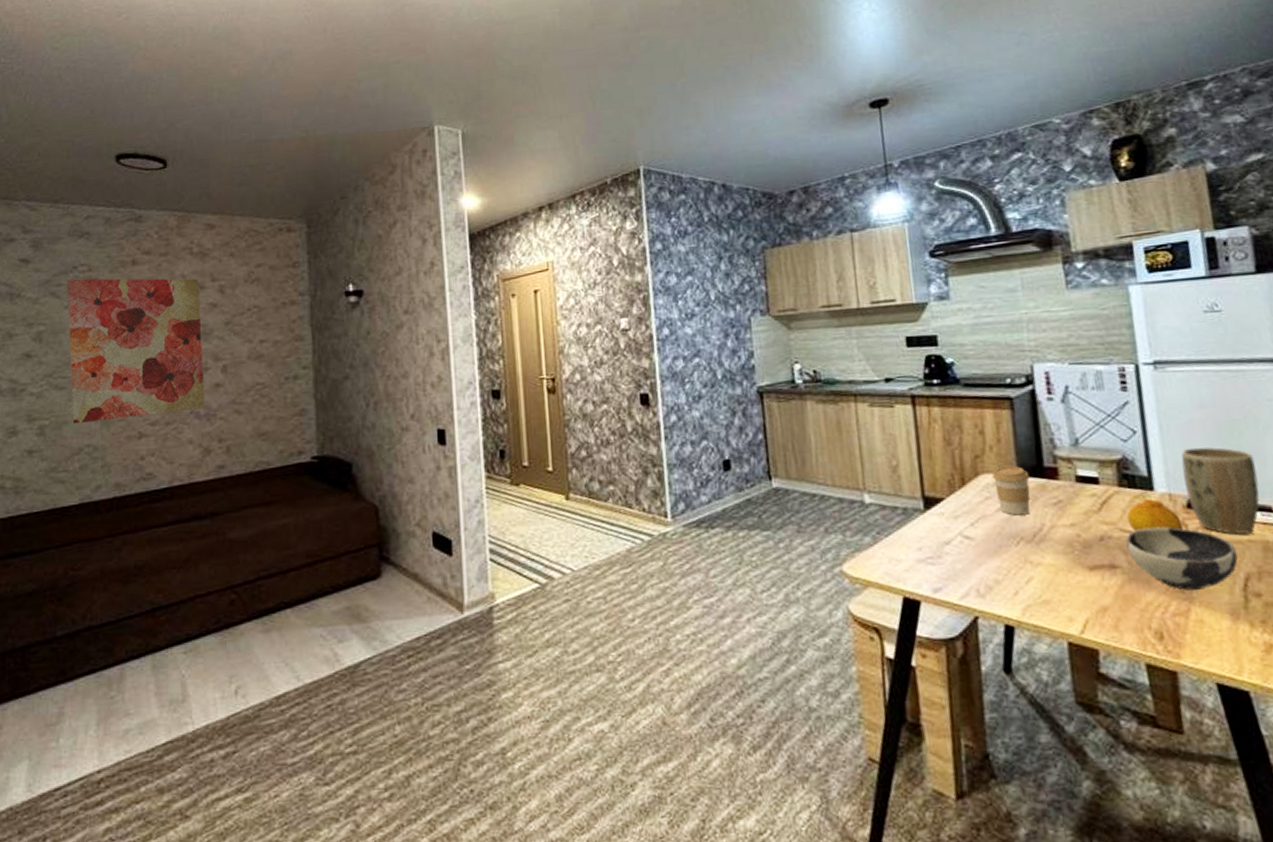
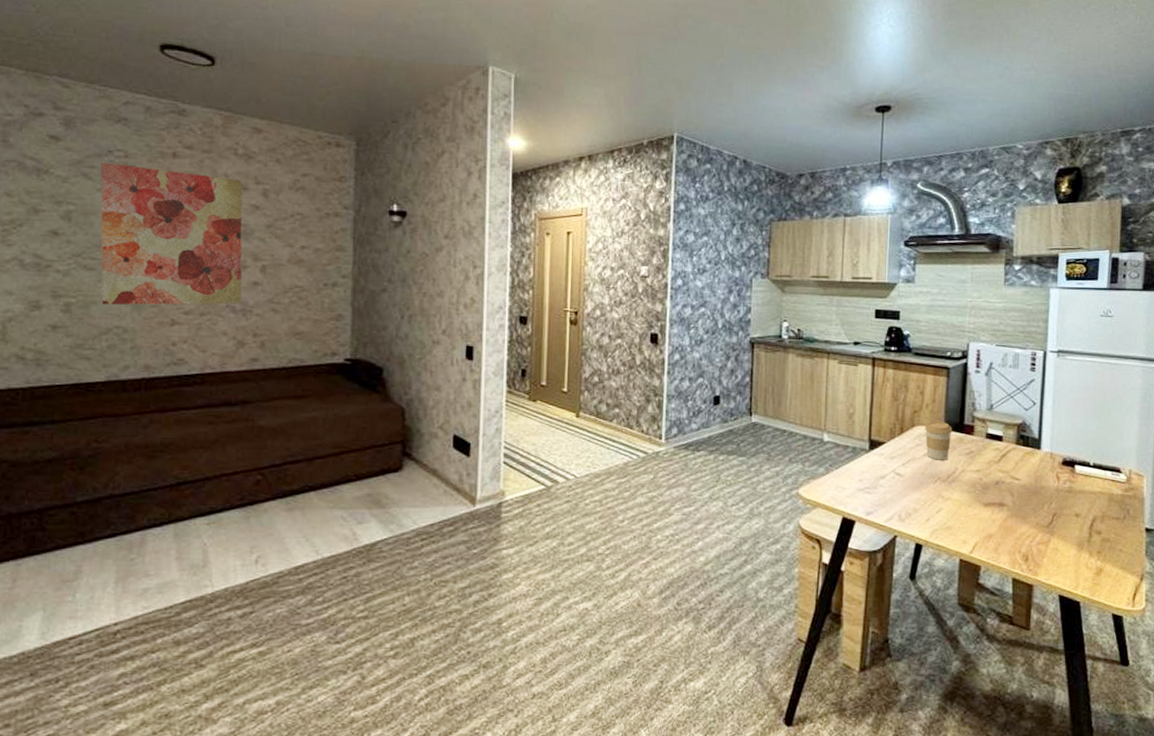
bowl: present [1125,526,1238,591] -> none [1014,477,1090,527]
fruit: present [1126,498,1184,532] -> none [1018,455,1057,481]
plant pot: present [1181,447,1260,535] -> none [1064,419,1115,487]

